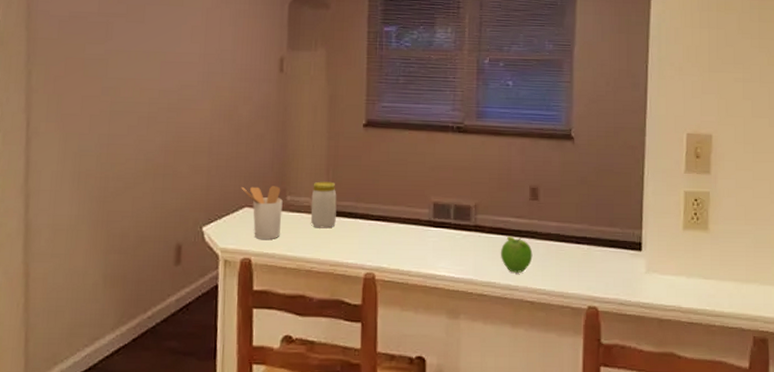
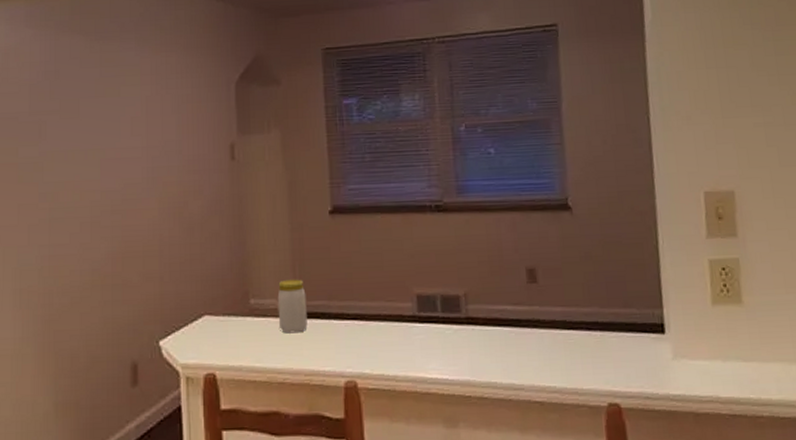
utensil holder: present [241,186,283,239] -> none [198,288,247,351]
fruit: present [500,236,533,273] -> none [498,327,537,369]

